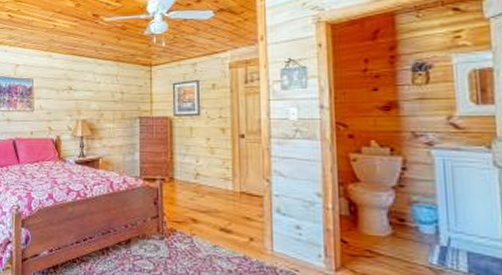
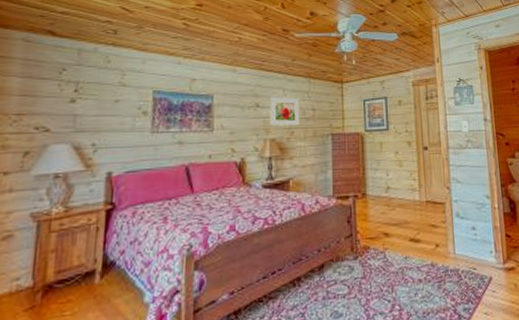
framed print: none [81,79,108,108] -> present [270,96,299,126]

